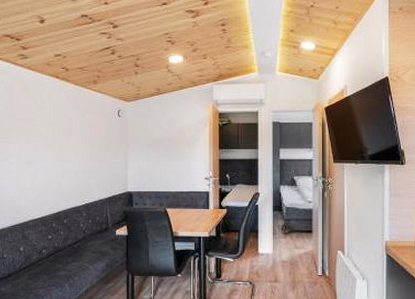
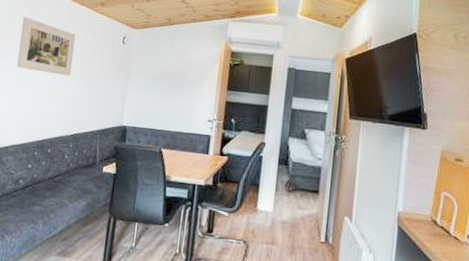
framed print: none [23,102,75,152] -> present [17,17,76,76]

